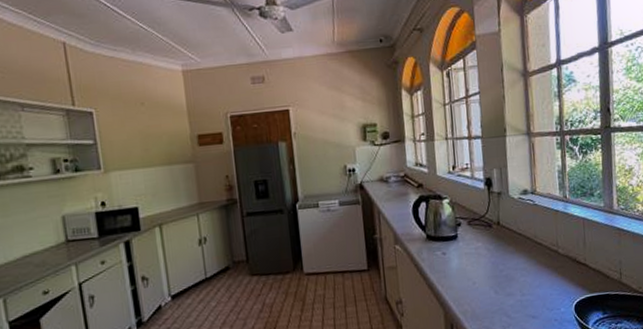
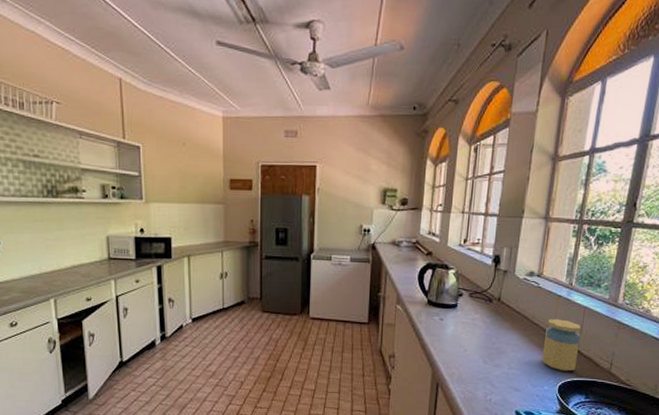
jar: none [550,234,587,289] -> present [541,319,581,371]

